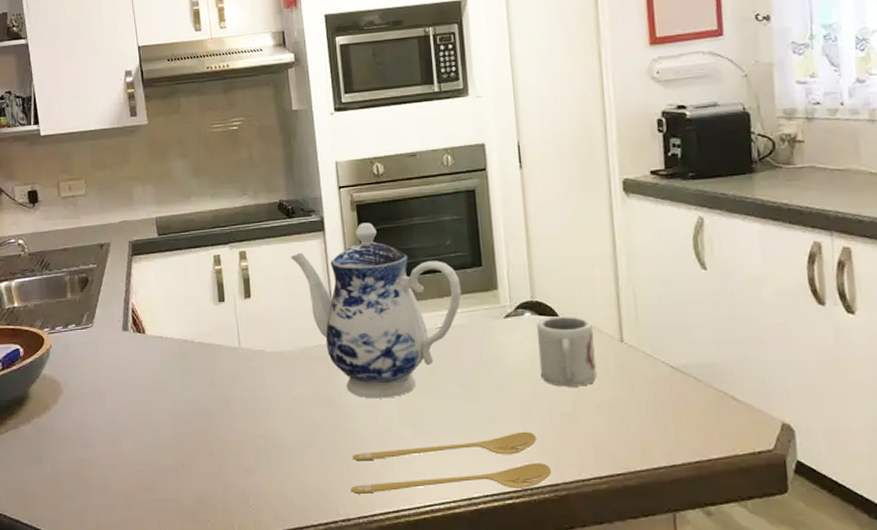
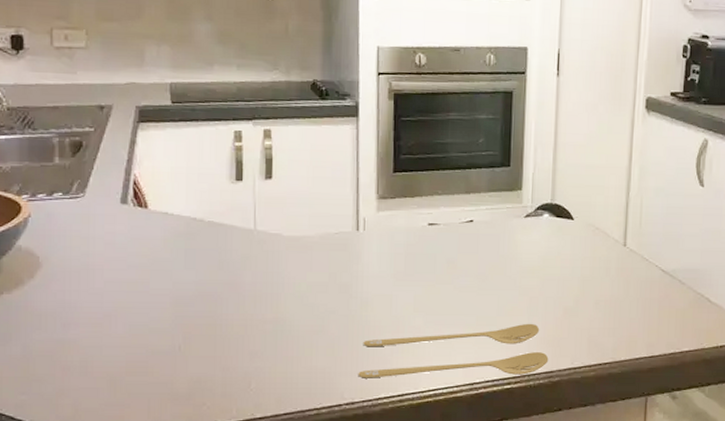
teapot: present [290,222,462,399] -> none [319,112,488,288]
cup: present [537,316,597,387] -> none [550,219,603,284]

